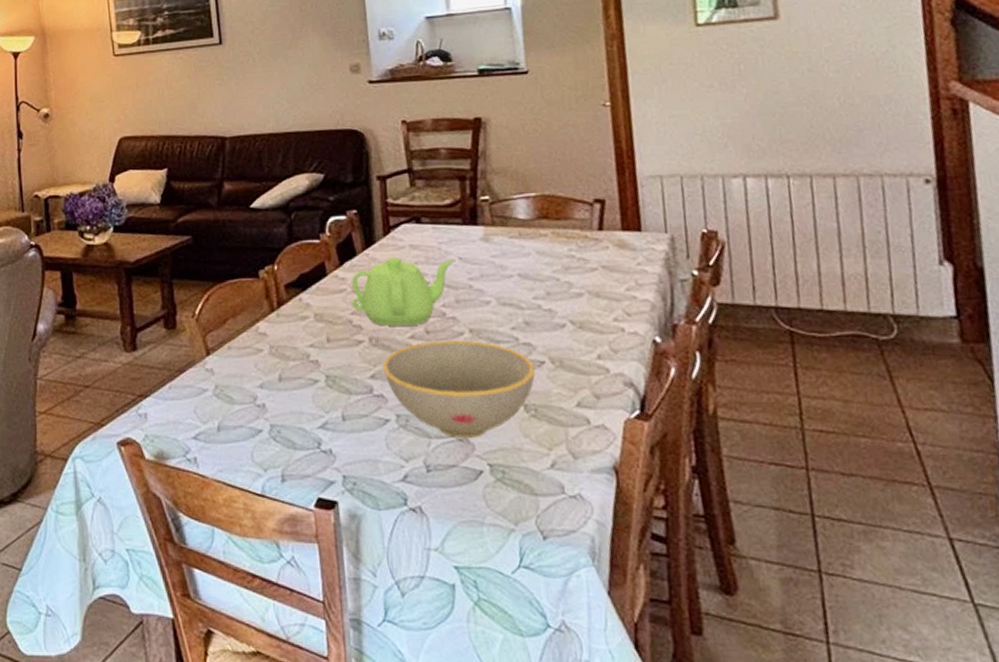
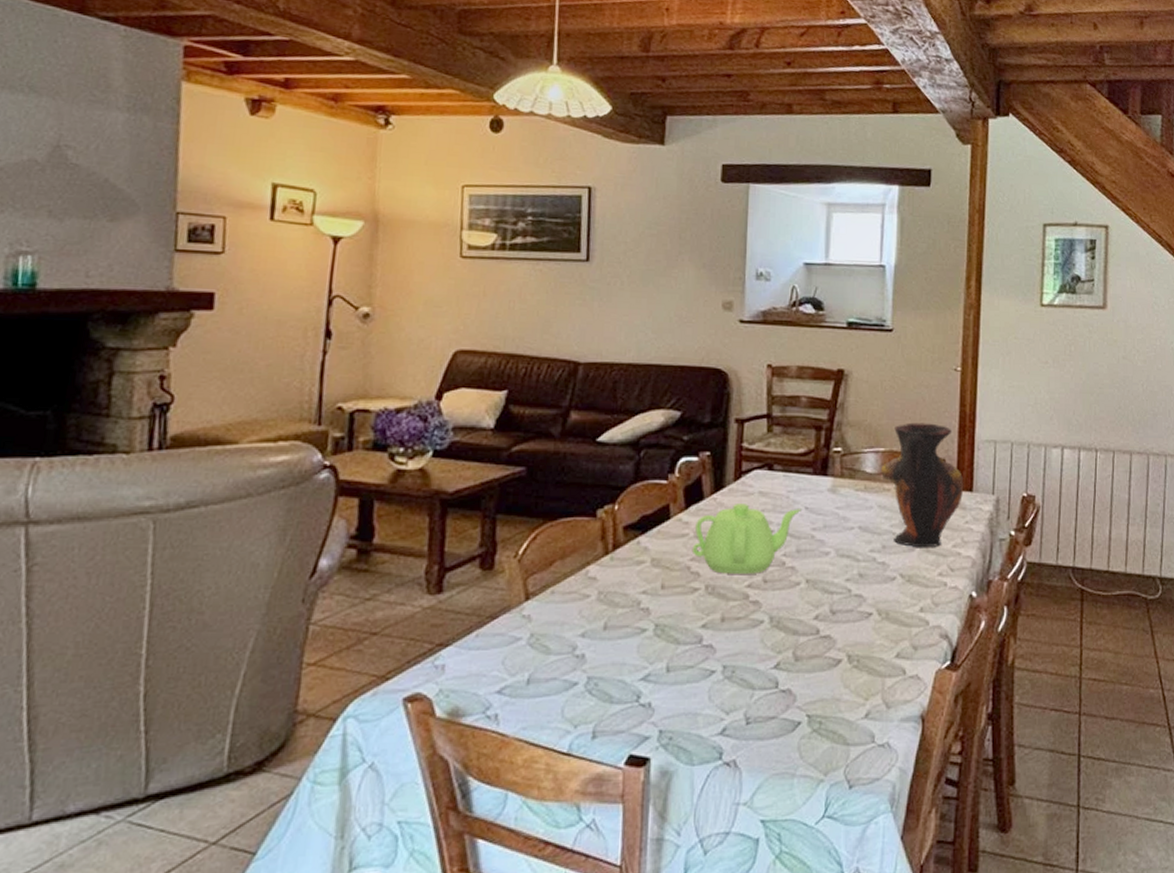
bowl: present [382,340,536,438] -> none [715,590,863,689]
vase: none [535,163,631,292] -> present [881,422,964,547]

